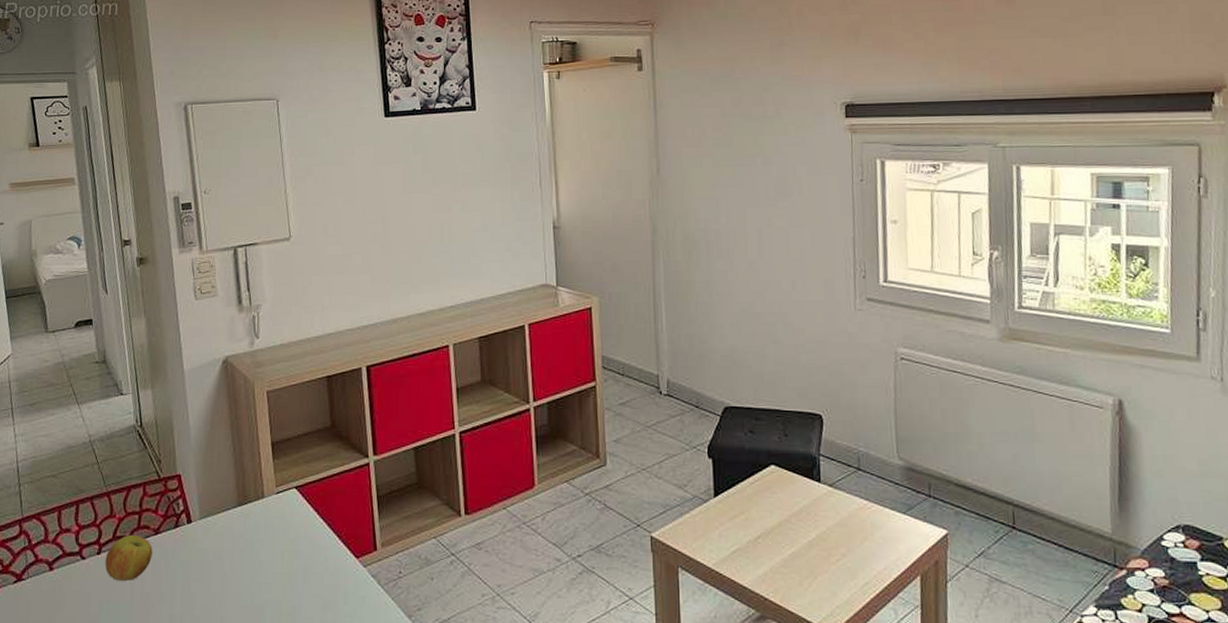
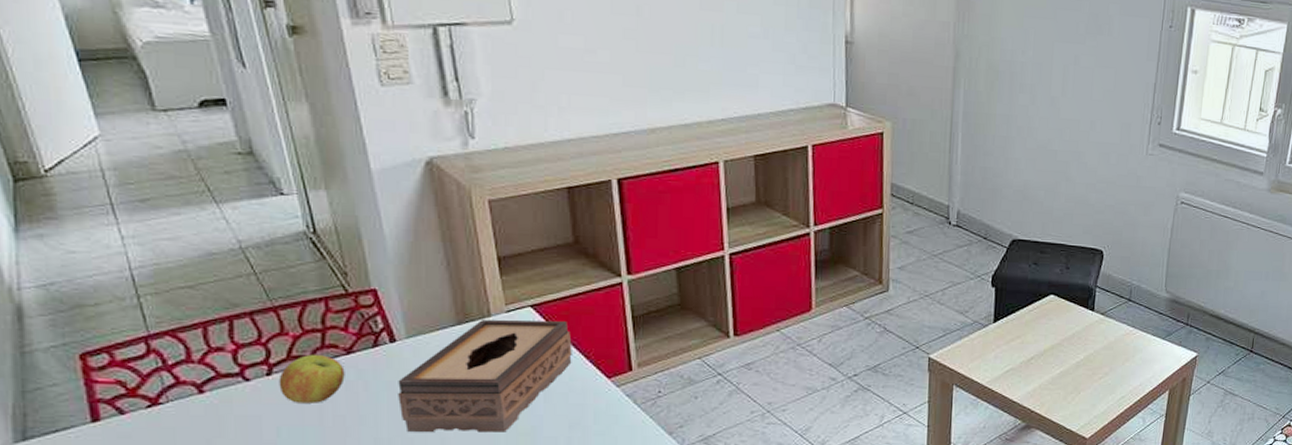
tissue box: none [190,501,327,612] -> present [398,320,572,433]

